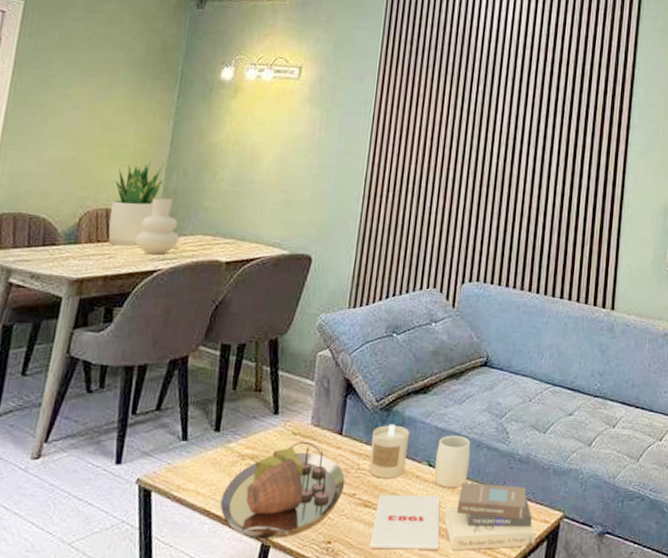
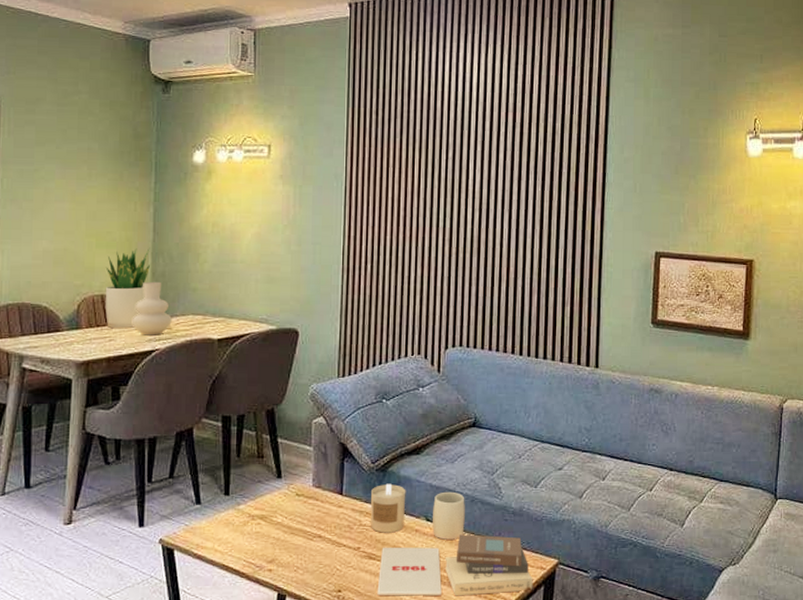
serving tray: present [220,441,345,538] -> none [237,501,349,589]

